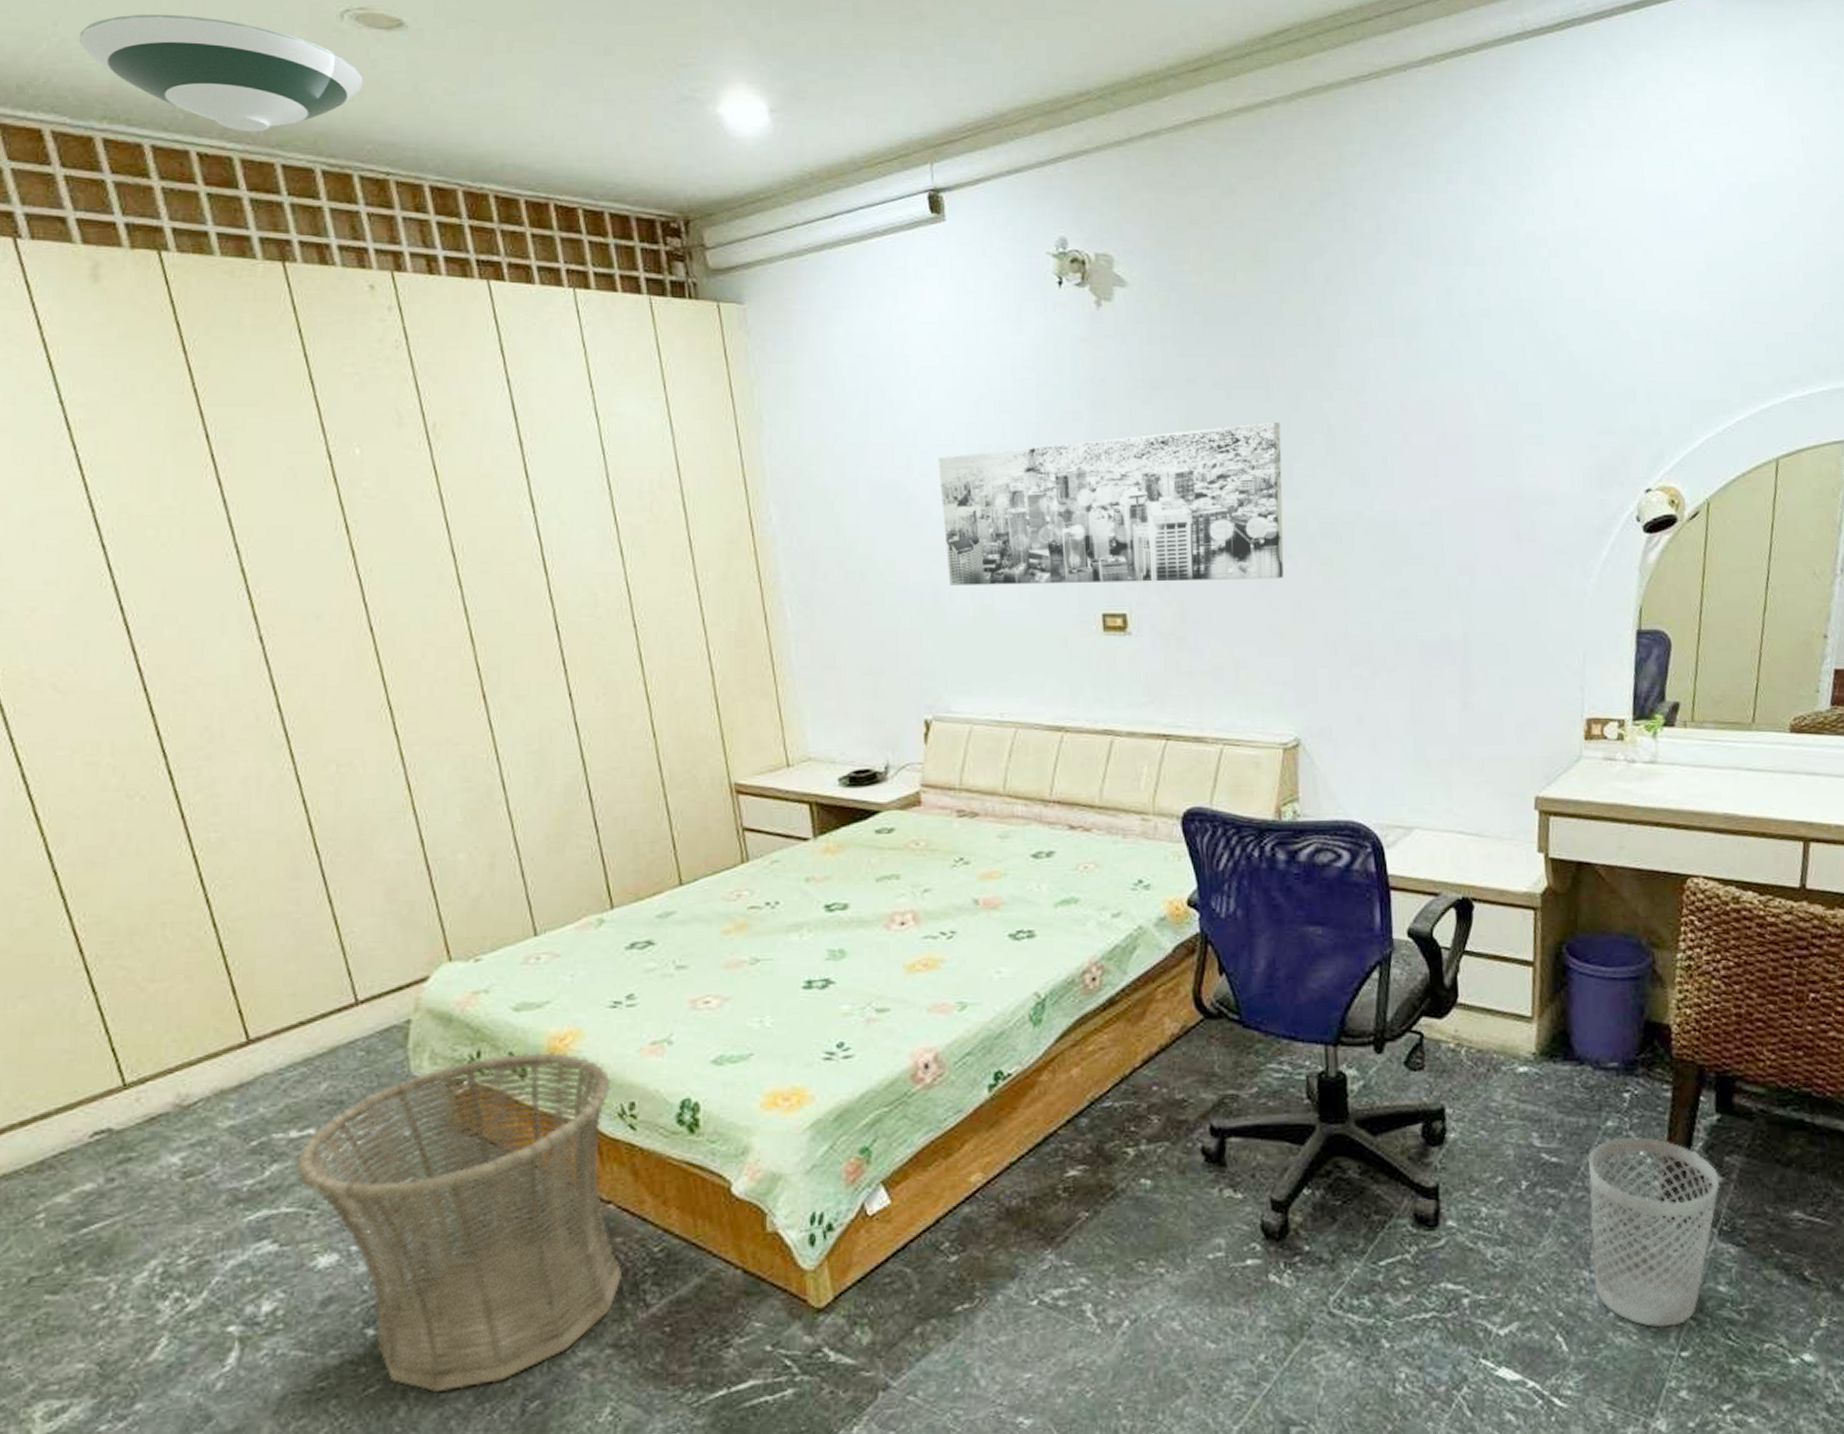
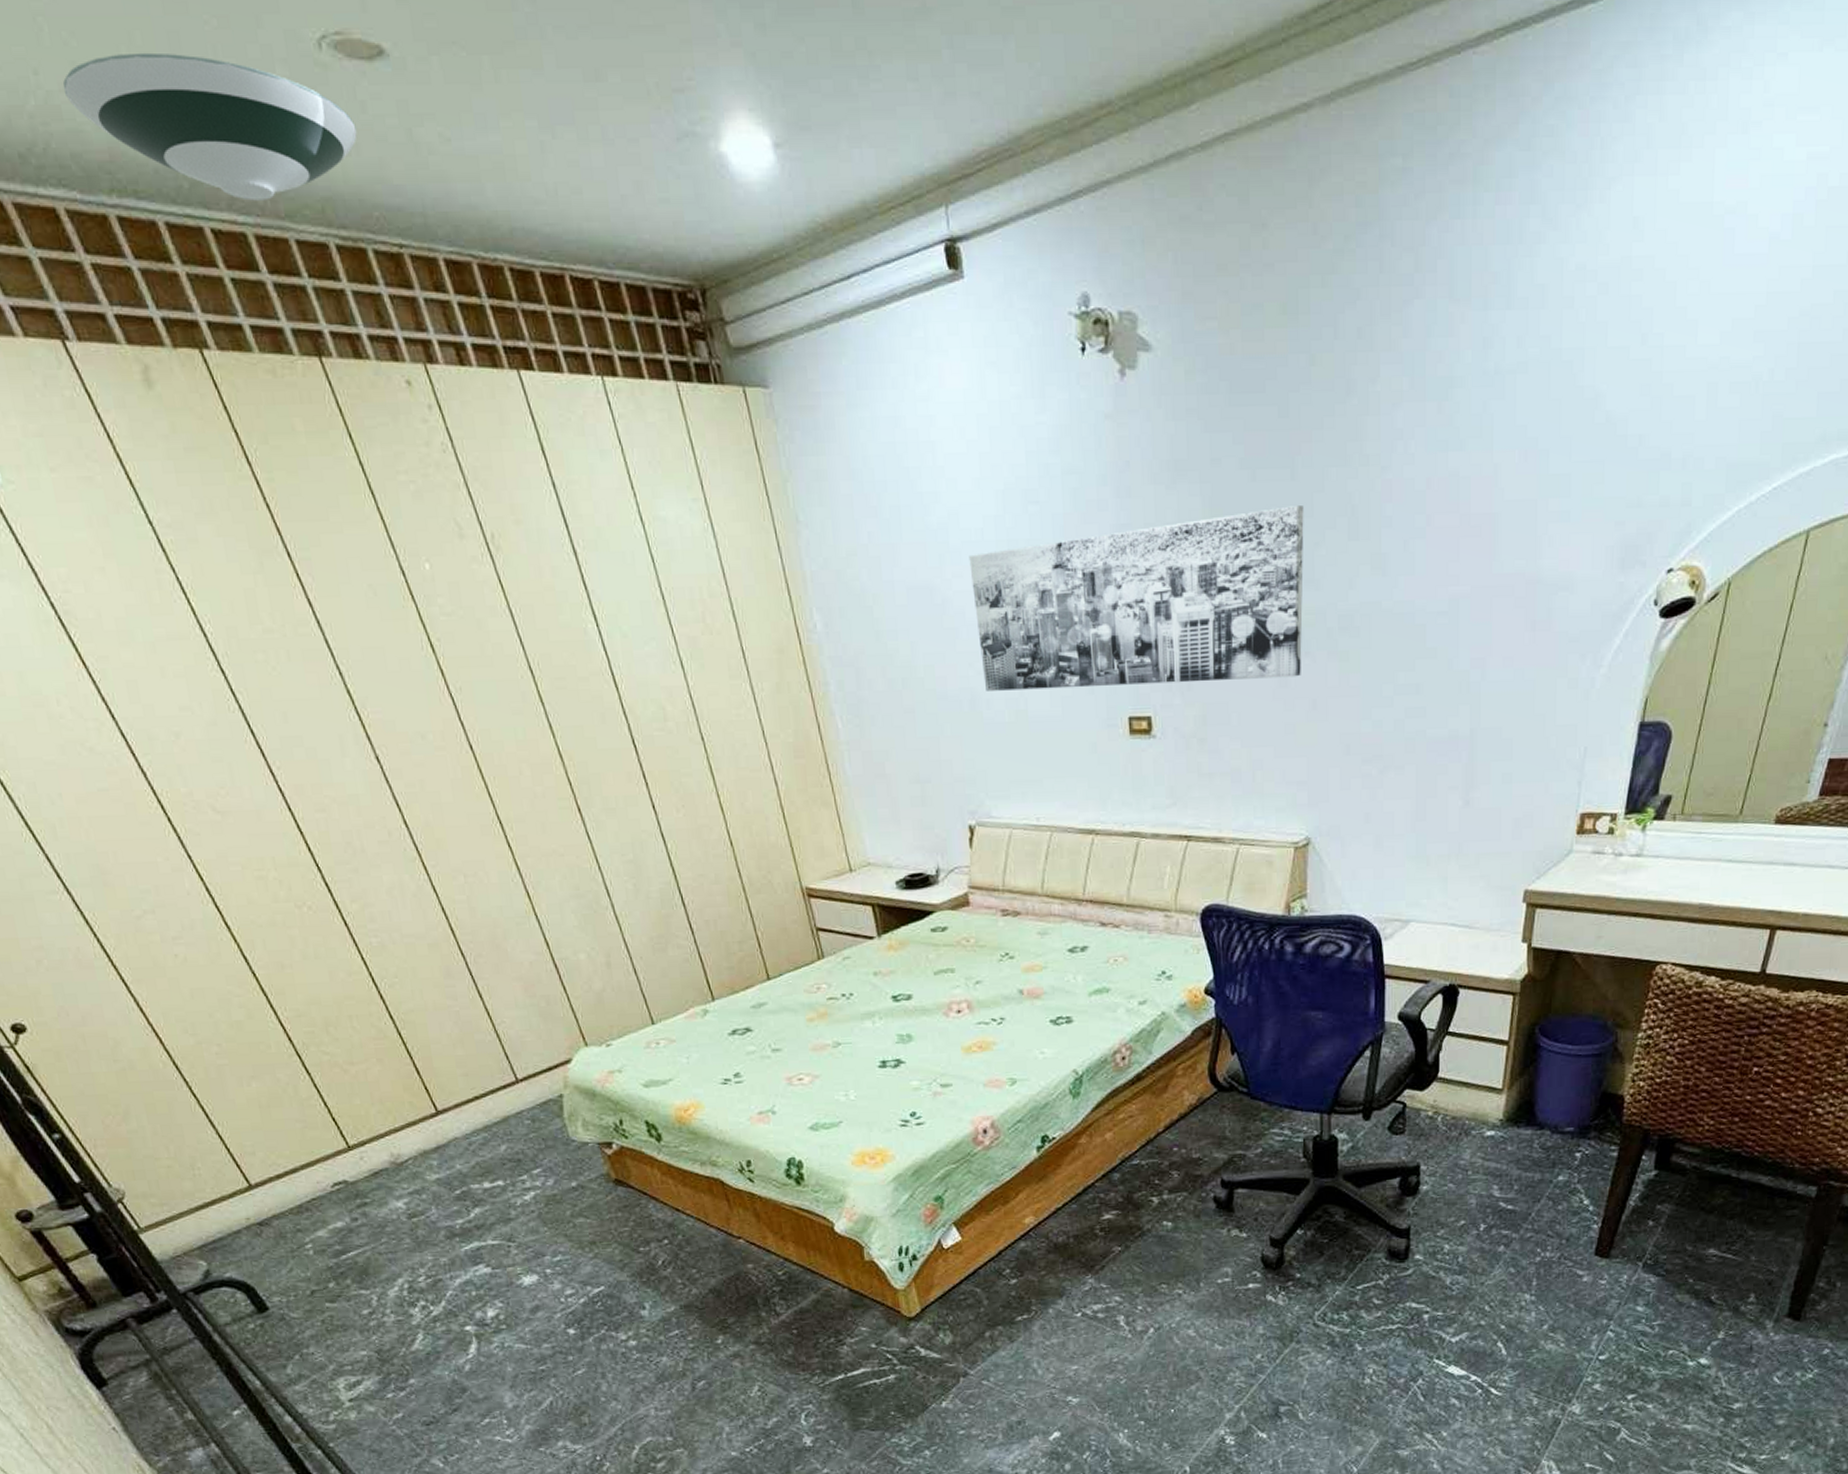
basket: present [295,1052,623,1392] -> none [492,1120,757,1374]
wastebasket: present [1588,1136,1721,1328] -> none [1533,1188,1650,1338]

